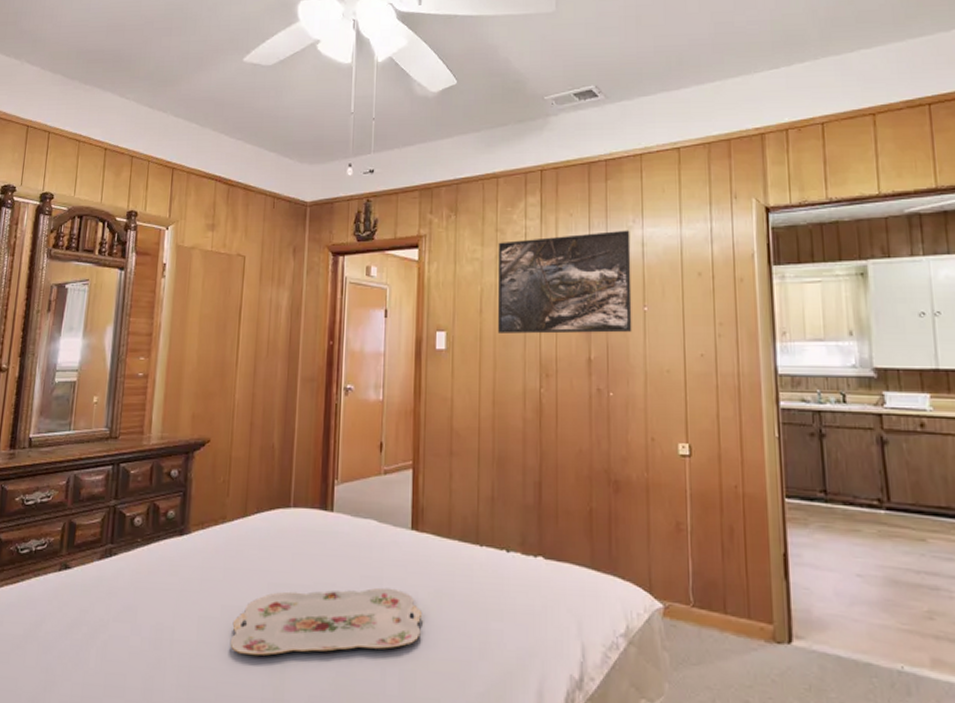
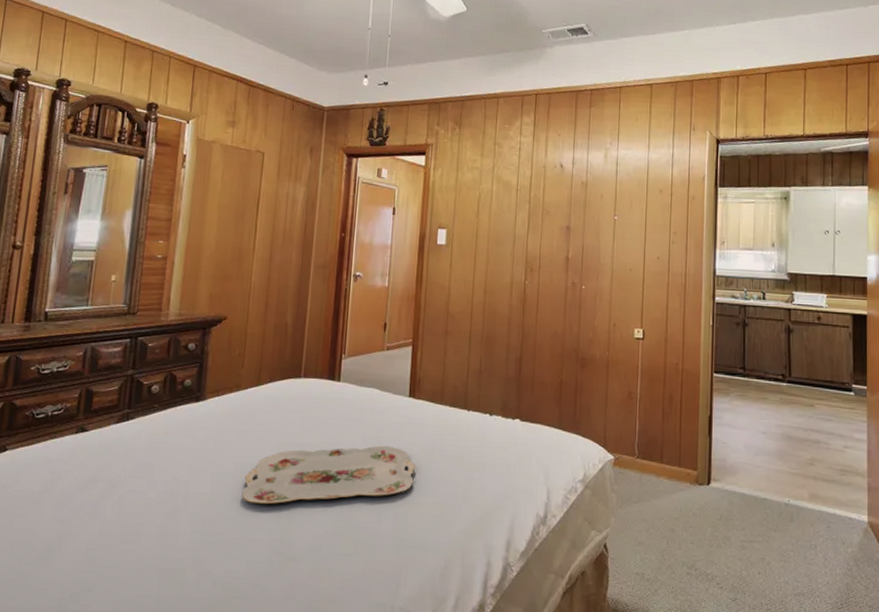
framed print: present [497,230,632,334] -> none [491,150,607,237]

